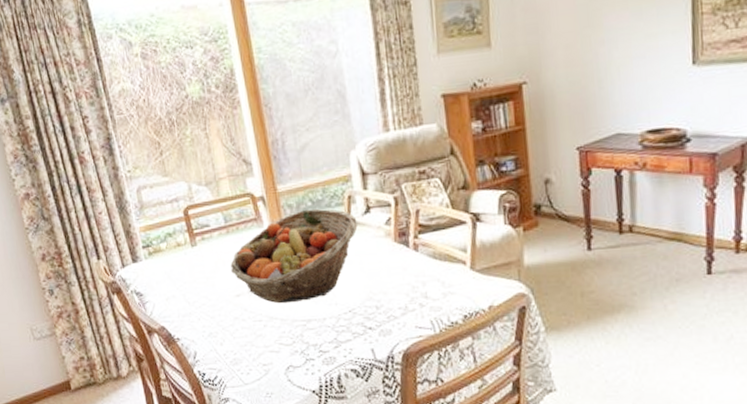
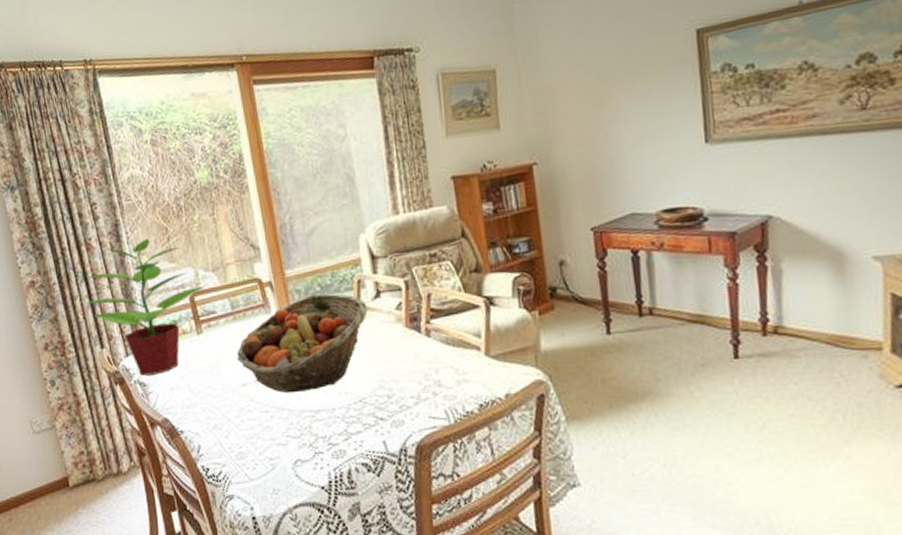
potted plant: none [81,150,198,286] -> present [86,236,204,376]

